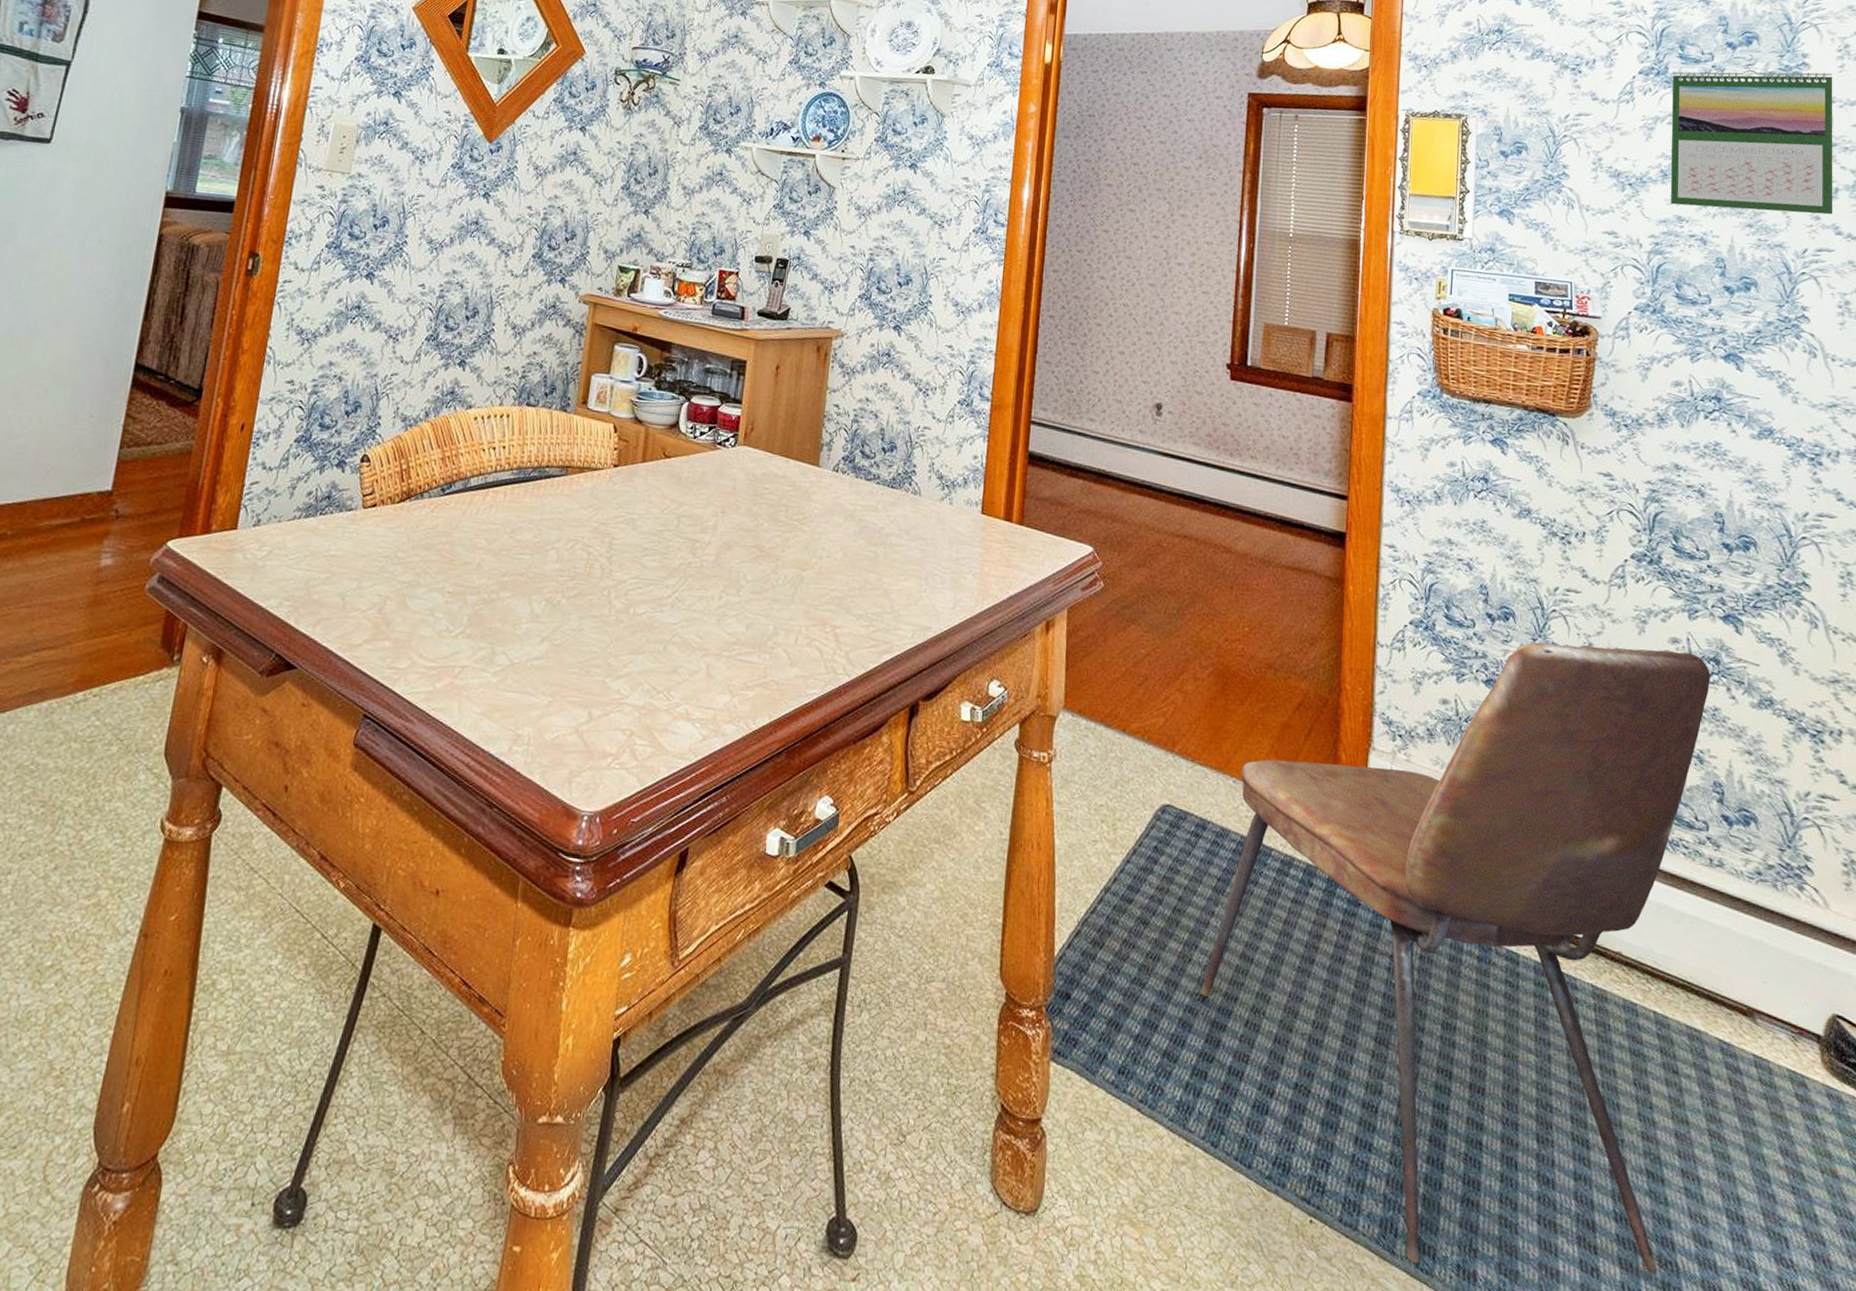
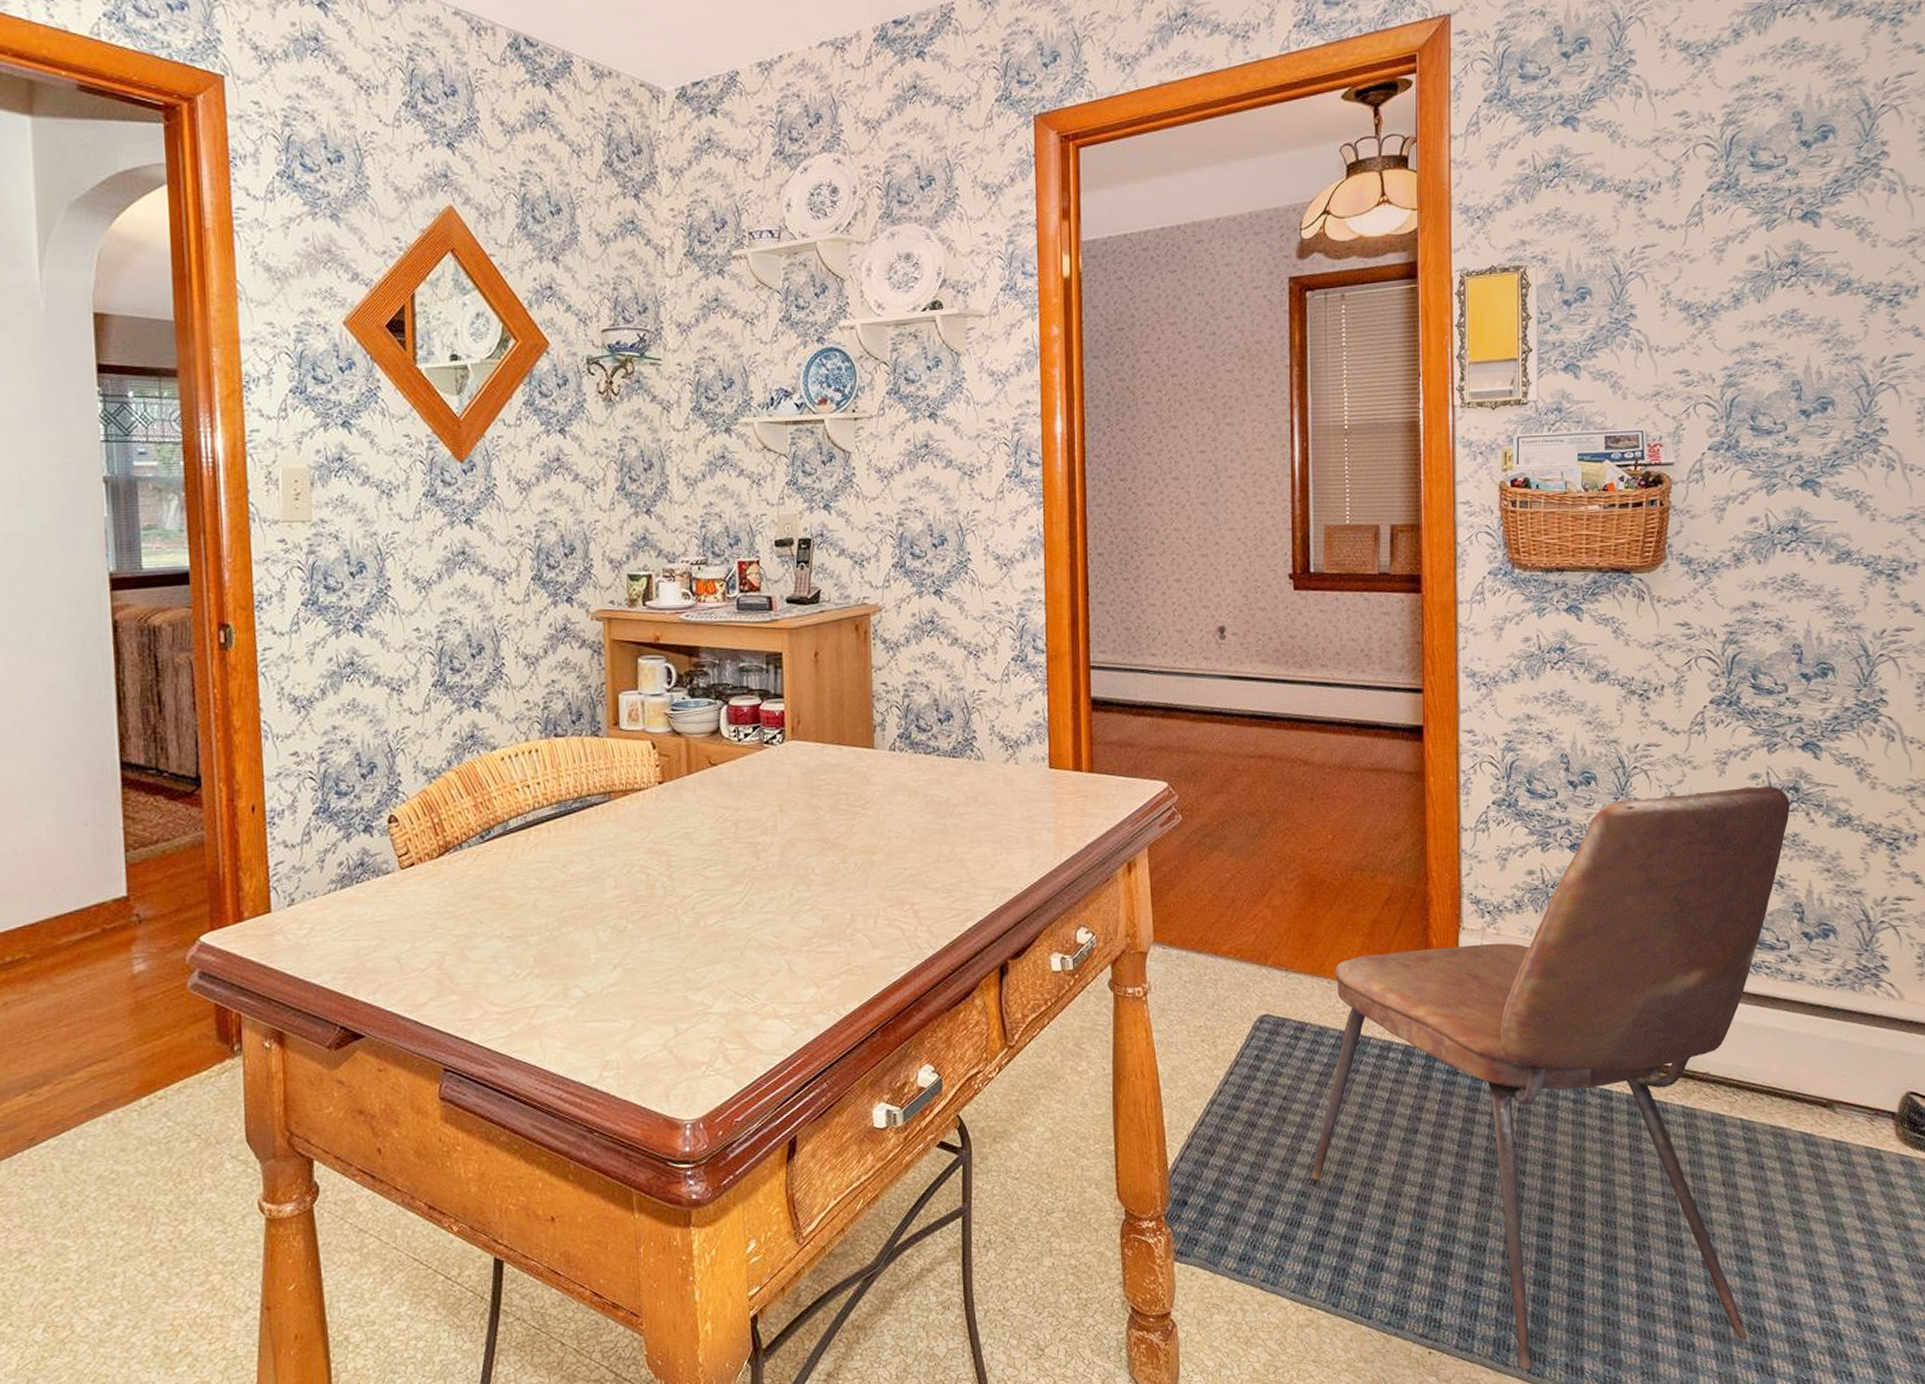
calendar: present [1670,69,1833,215] -> none [1743,159,1914,331]

